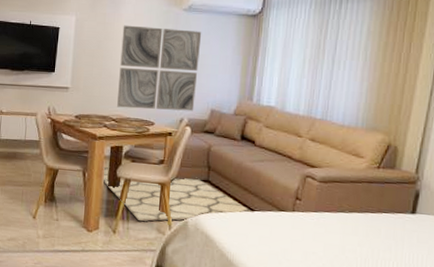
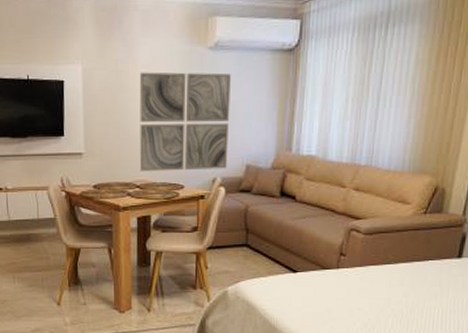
rug: present [102,167,253,222] -> none [130,241,295,296]

